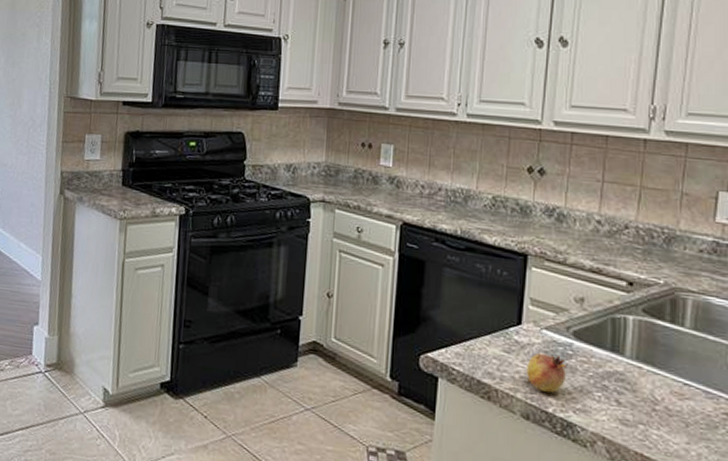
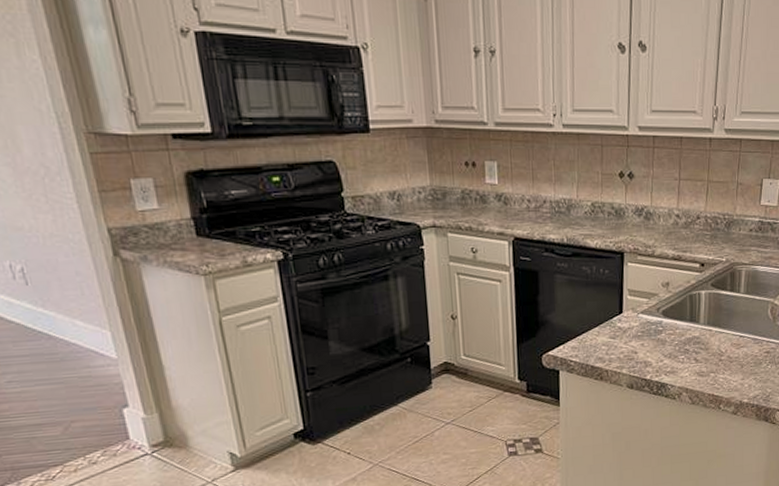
fruit: present [526,353,566,393] -> none [629,332,658,364]

